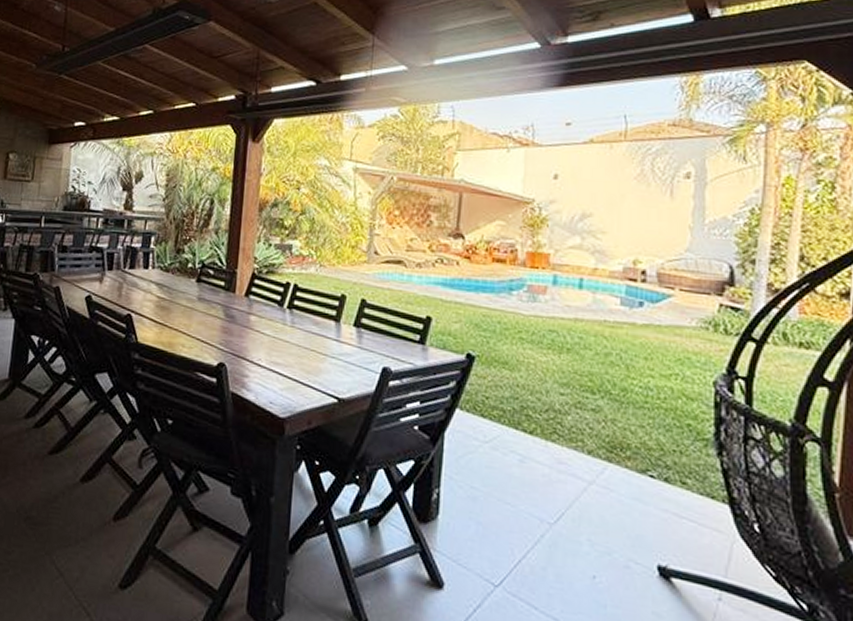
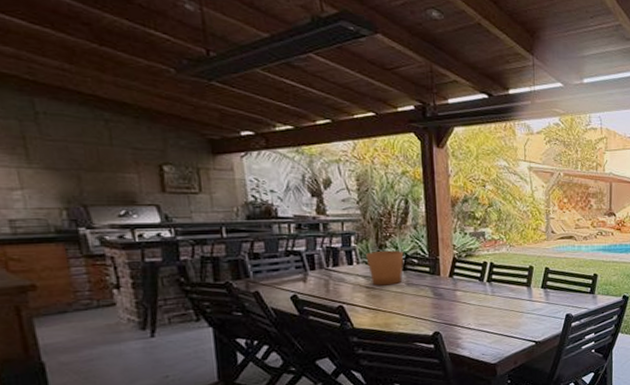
planter: none [162,256,201,298] -> present [366,250,404,286]

